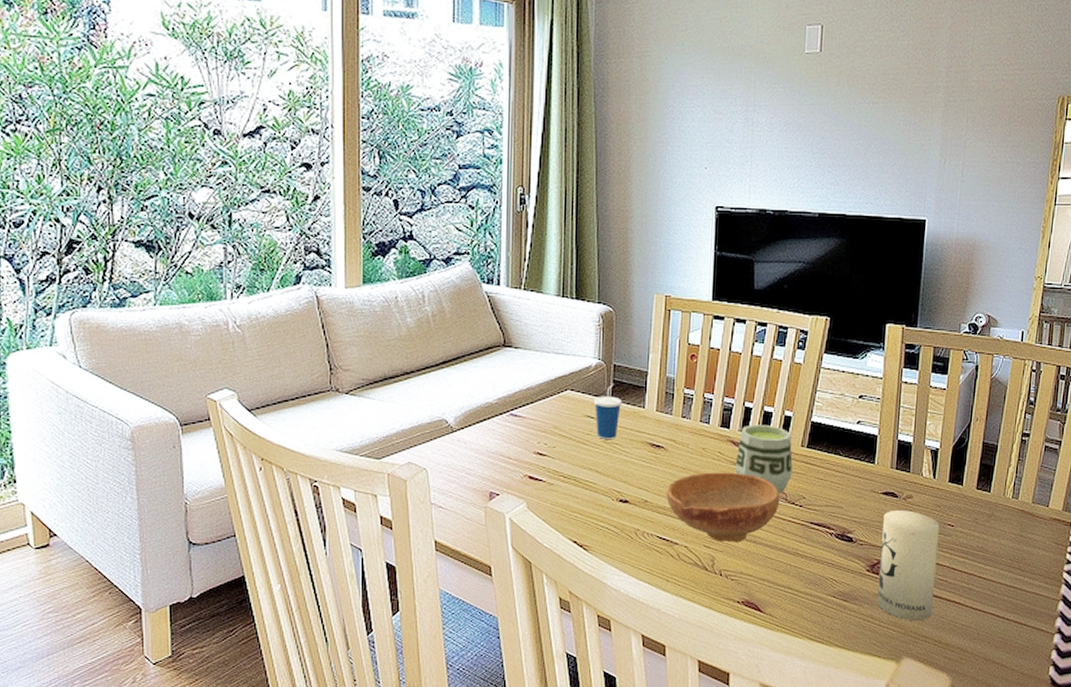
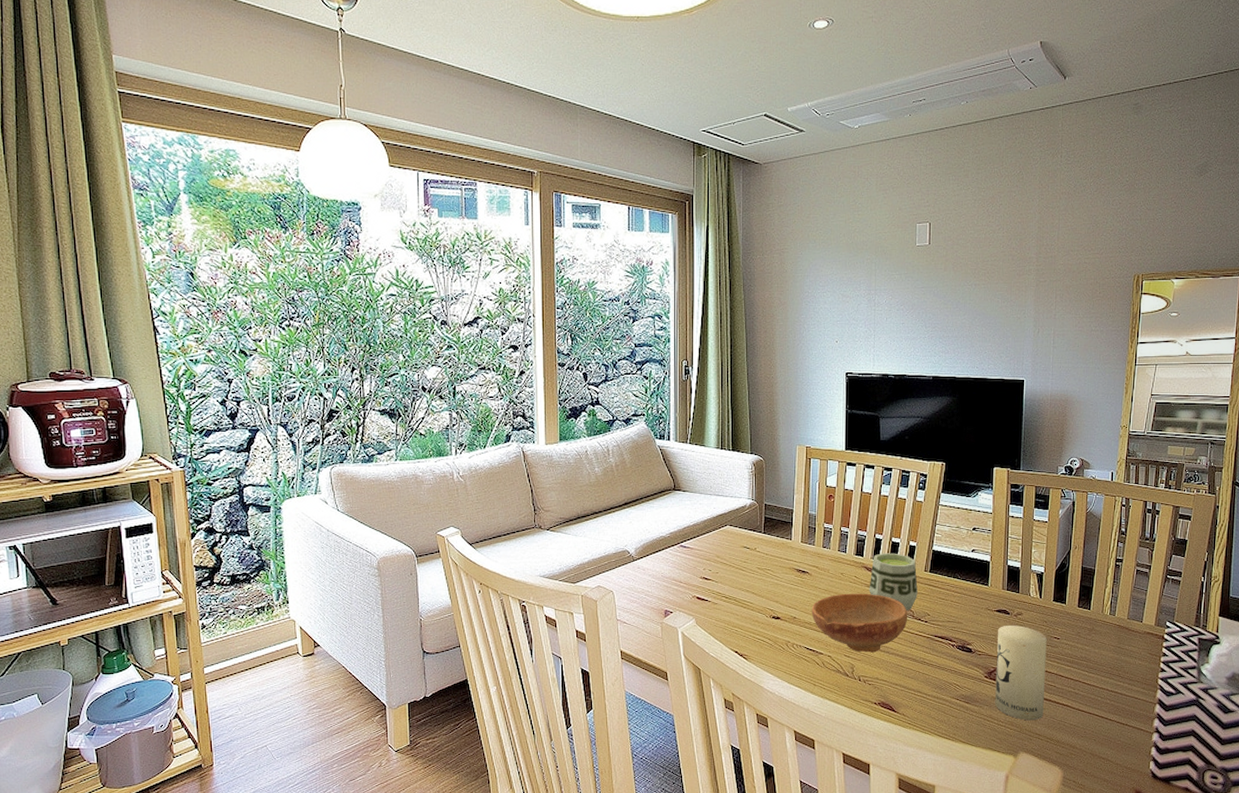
cup: present [593,382,623,439] -> none [749,519,773,566]

